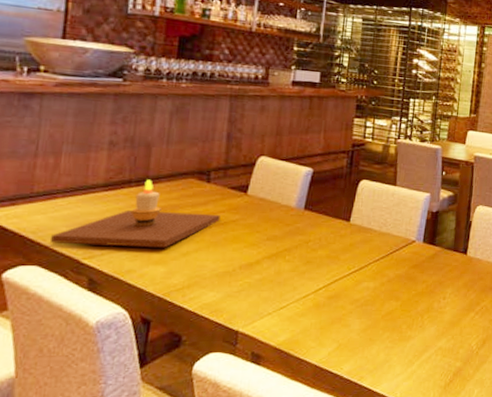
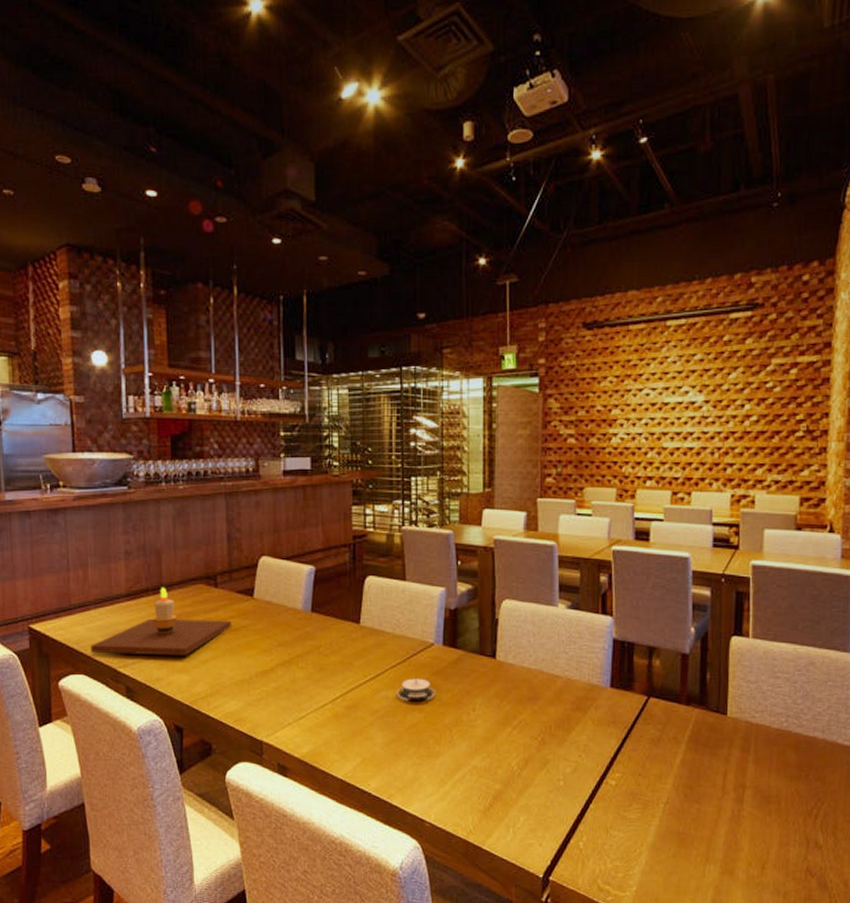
architectural model: none [377,271,412,291] -> present [397,678,435,701]

